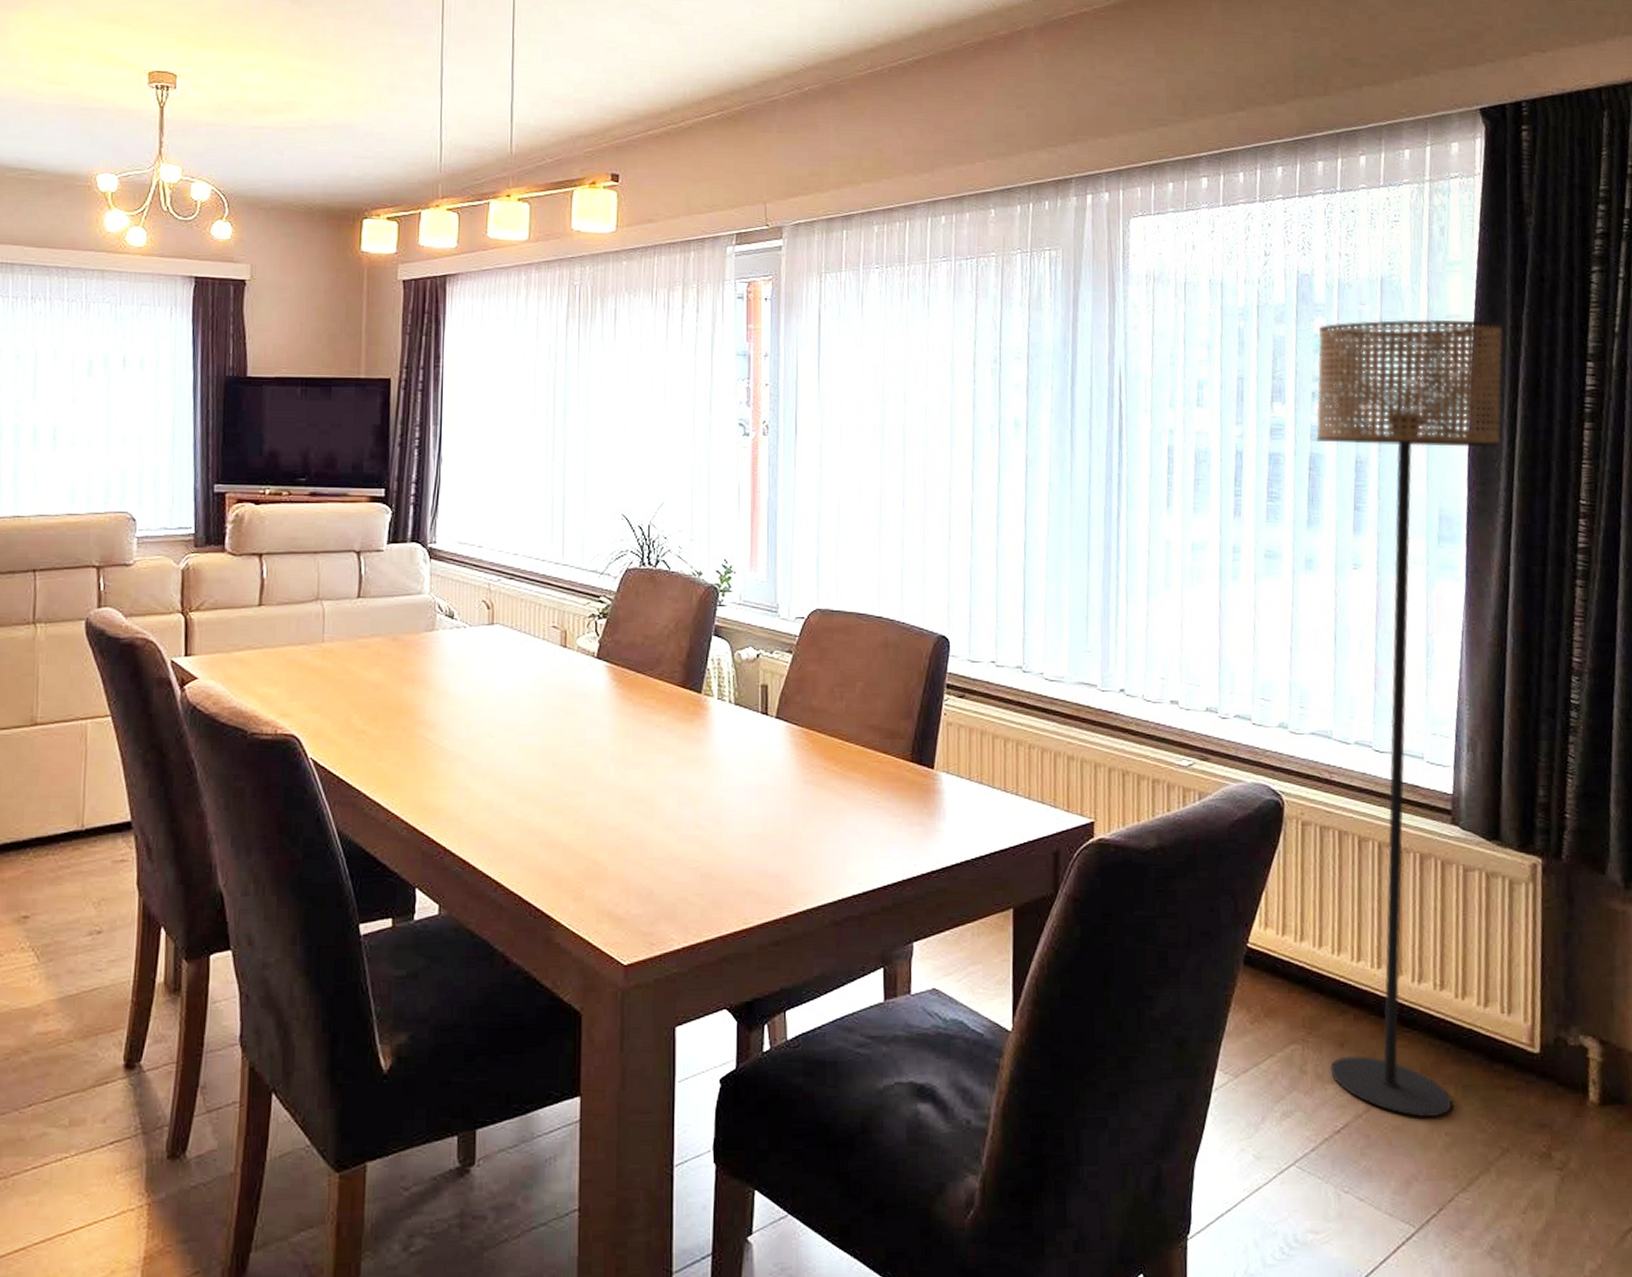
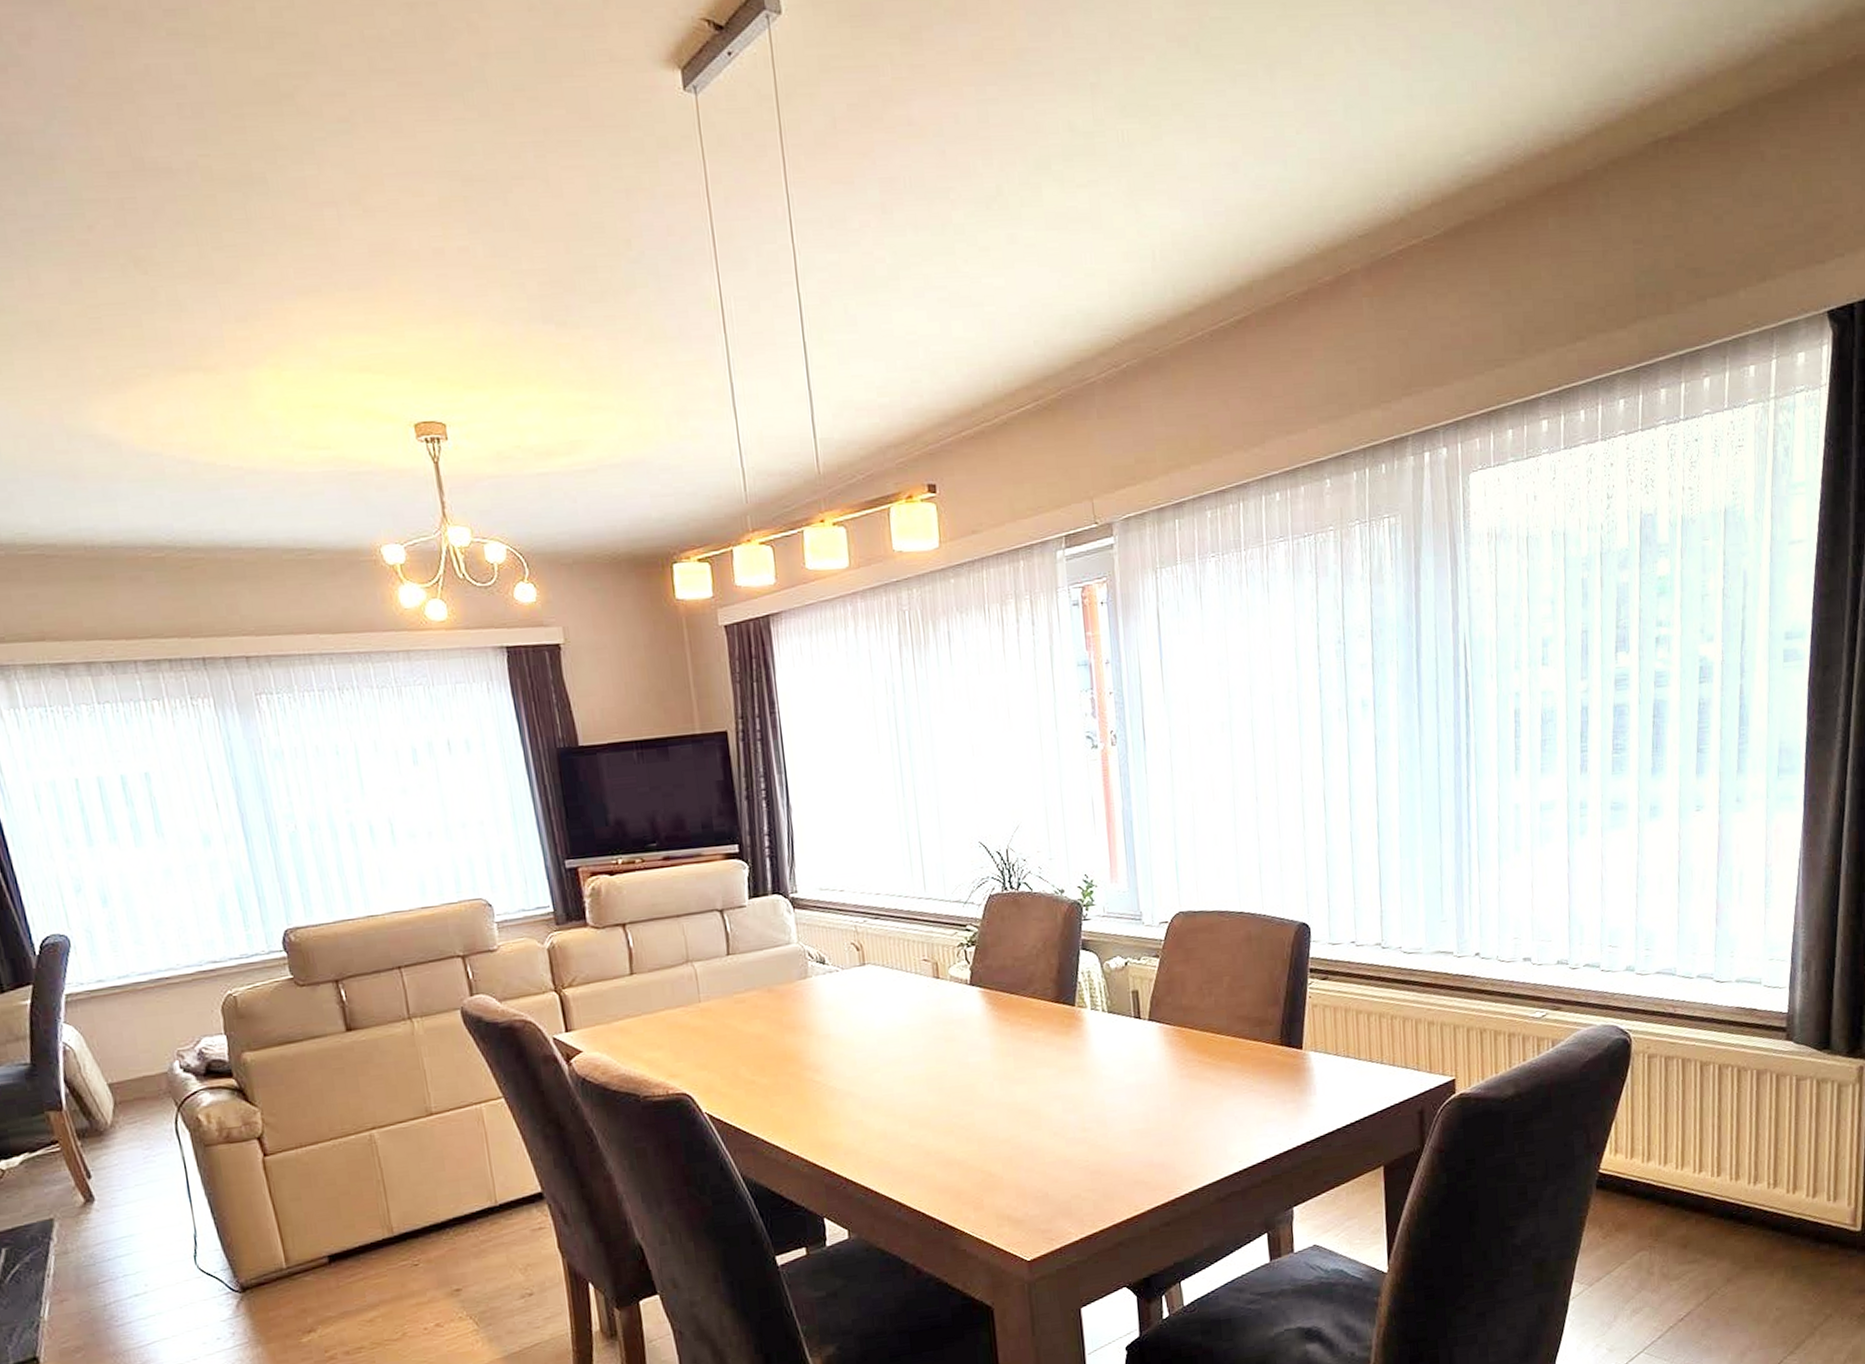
floor lamp: present [1315,319,1504,1118] -> none [1659,543,1846,1299]

